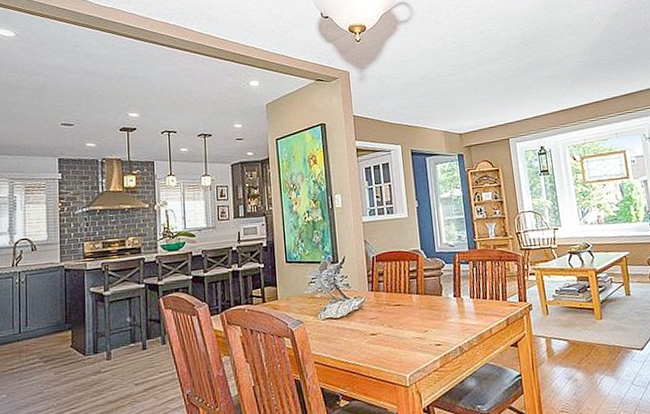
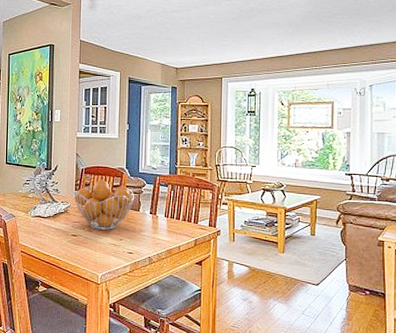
fruit basket: none [366,265,435,324] -> present [73,179,134,230]

